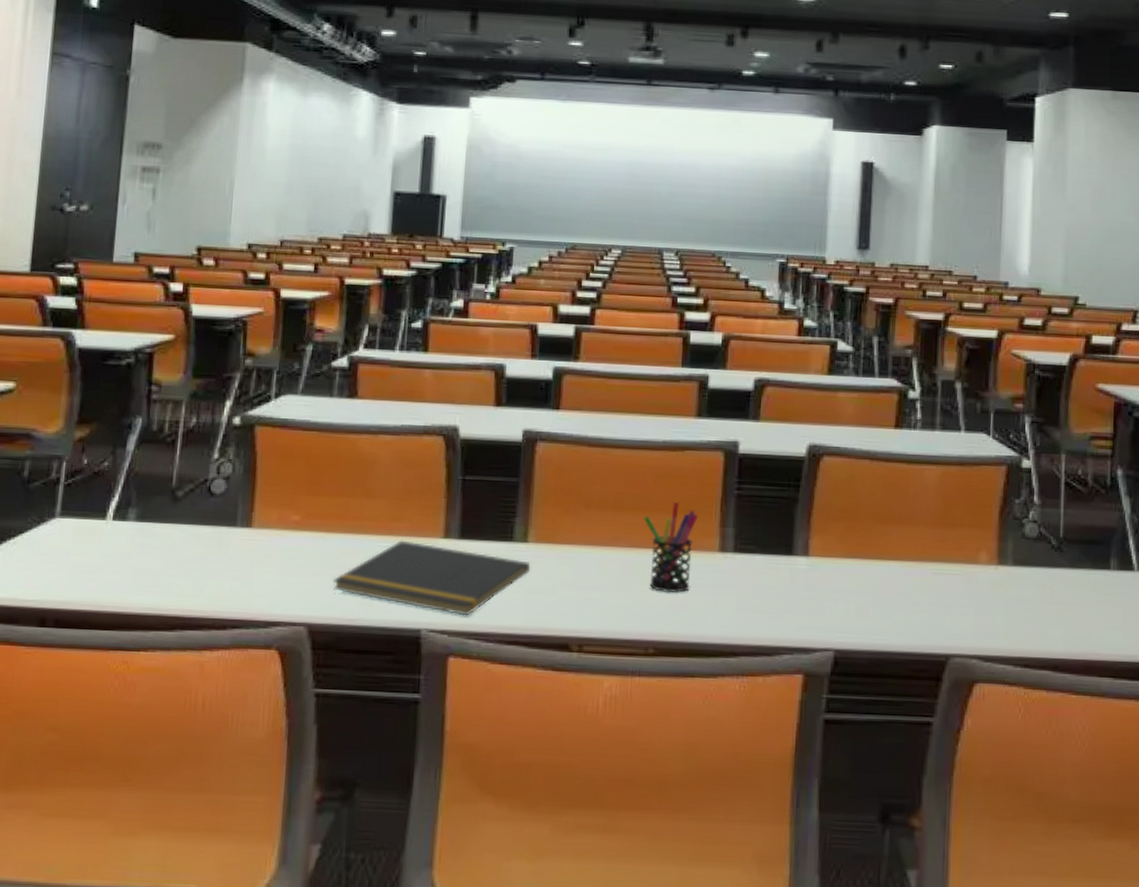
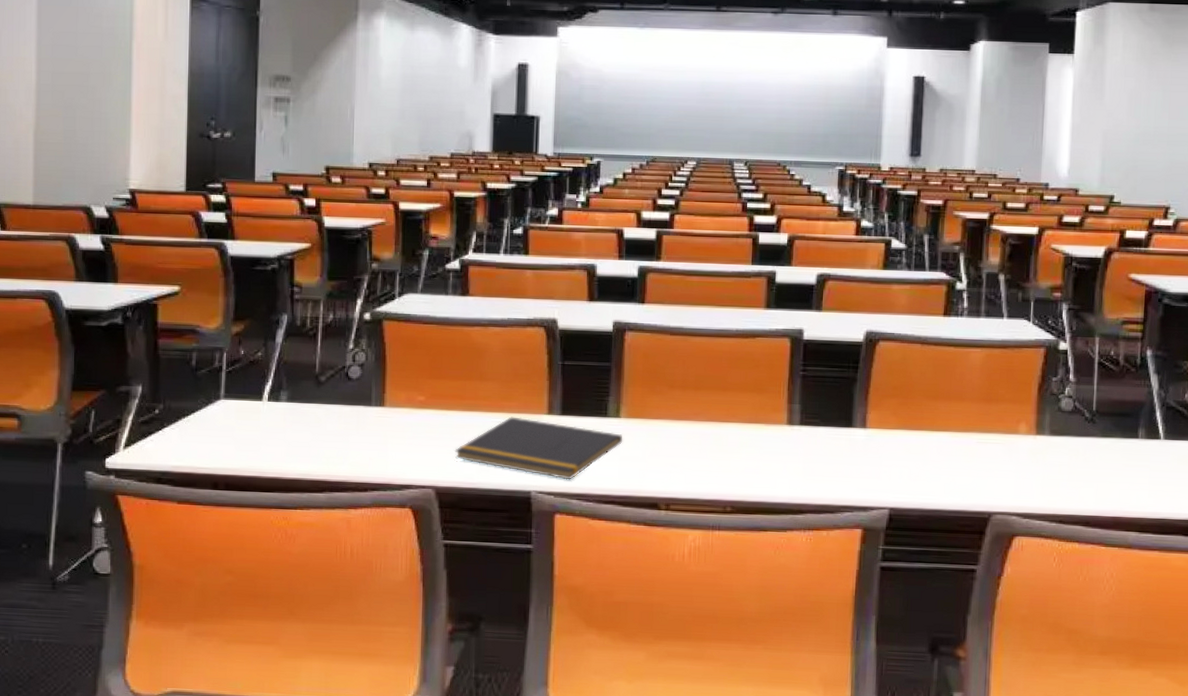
pen holder: present [643,502,699,594] -> none [720,382,769,461]

